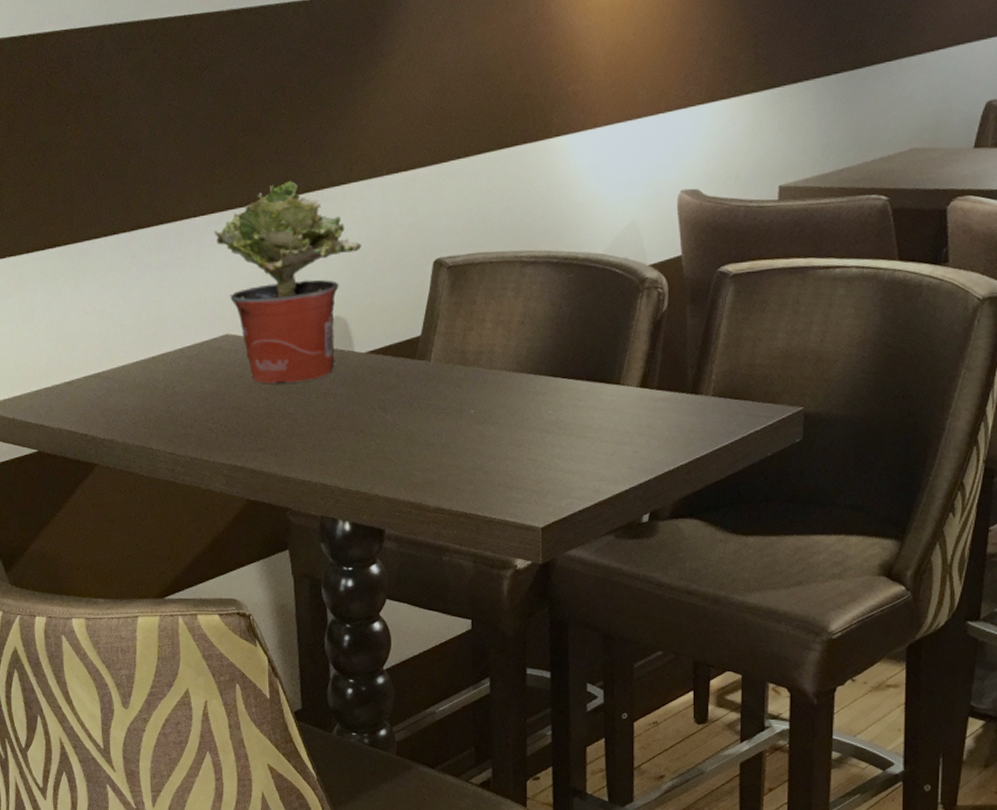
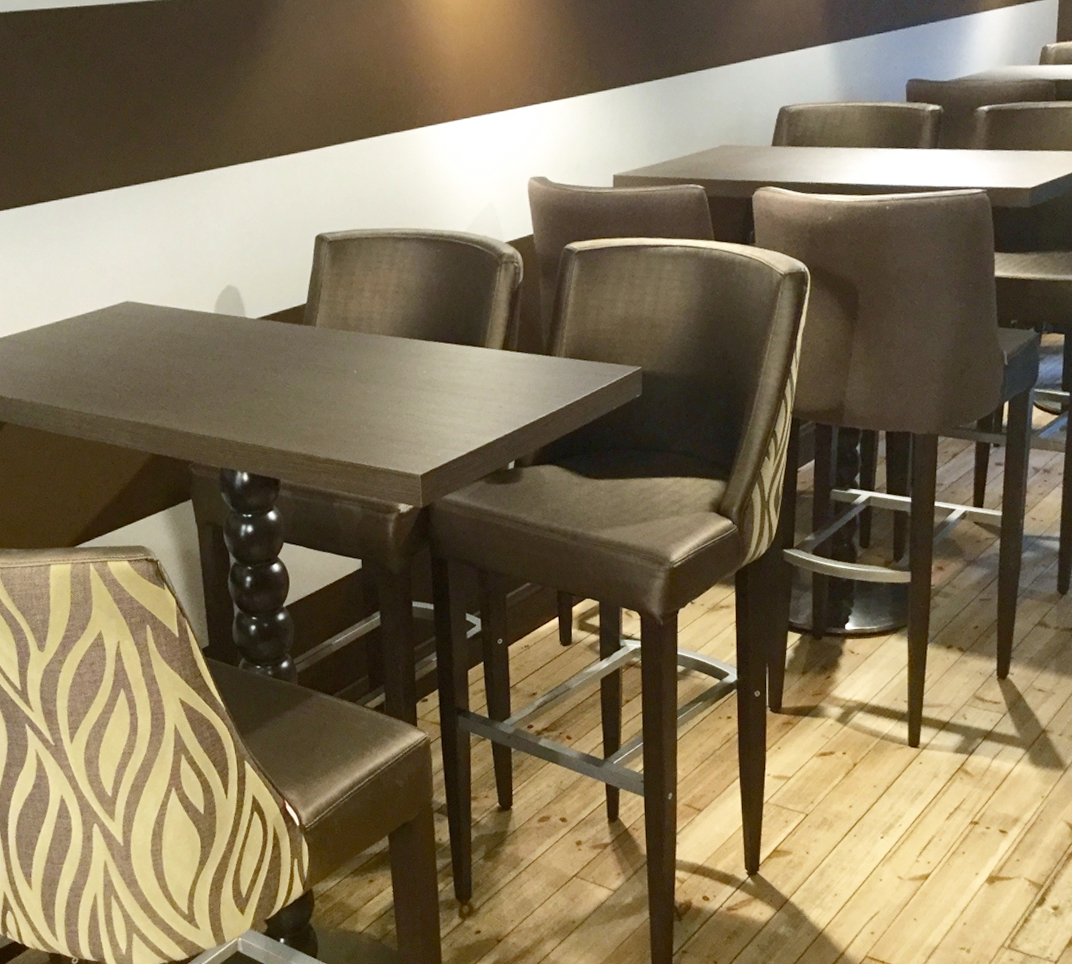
potted plant: present [214,181,362,384] -> none [111,162,249,347]

